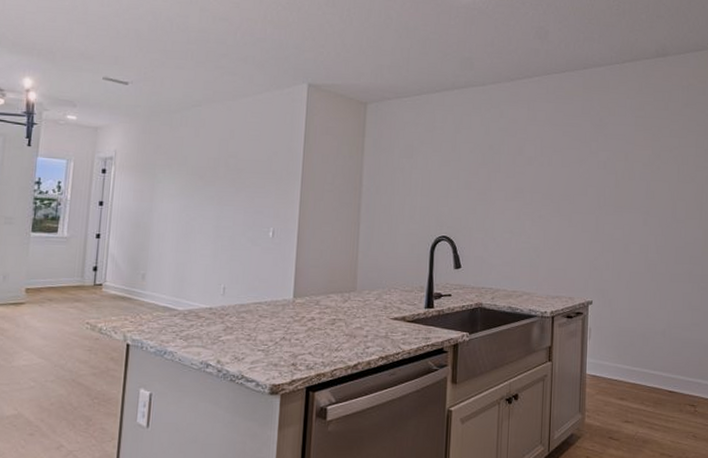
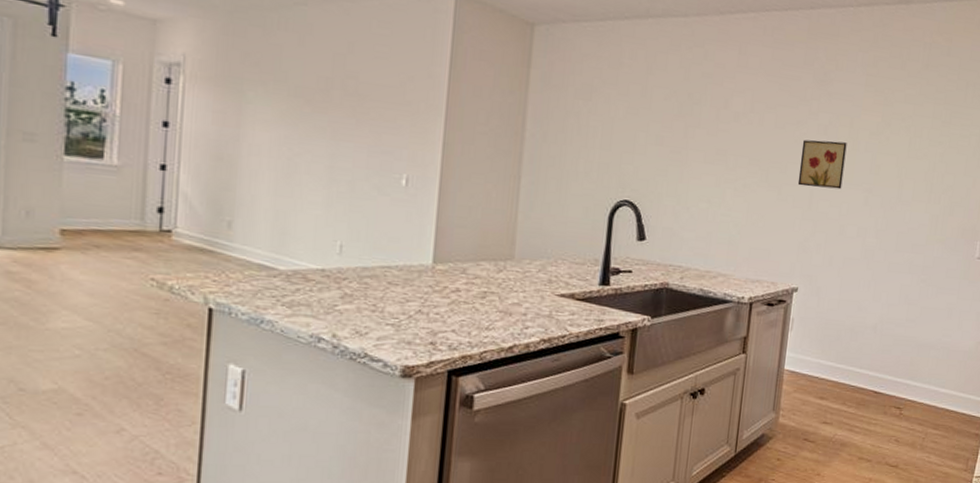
wall art: none [585,174,624,214] -> present [797,139,847,190]

